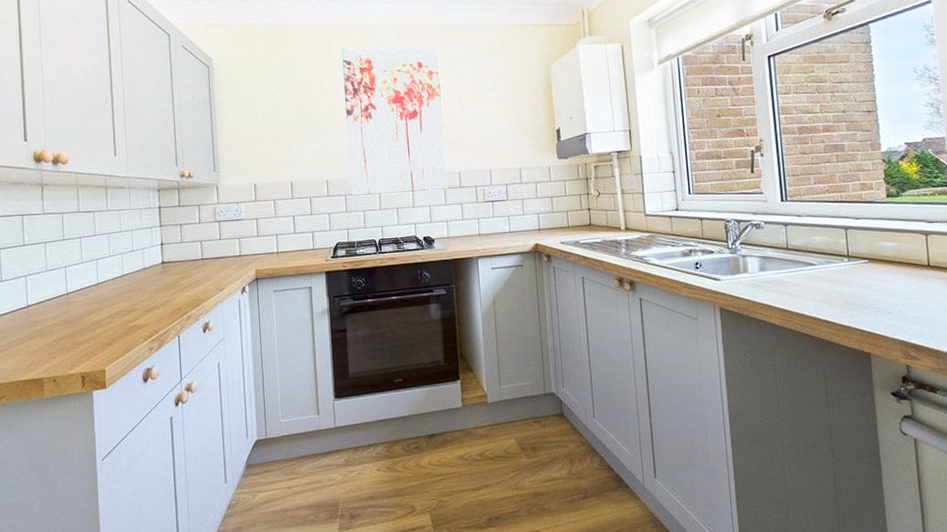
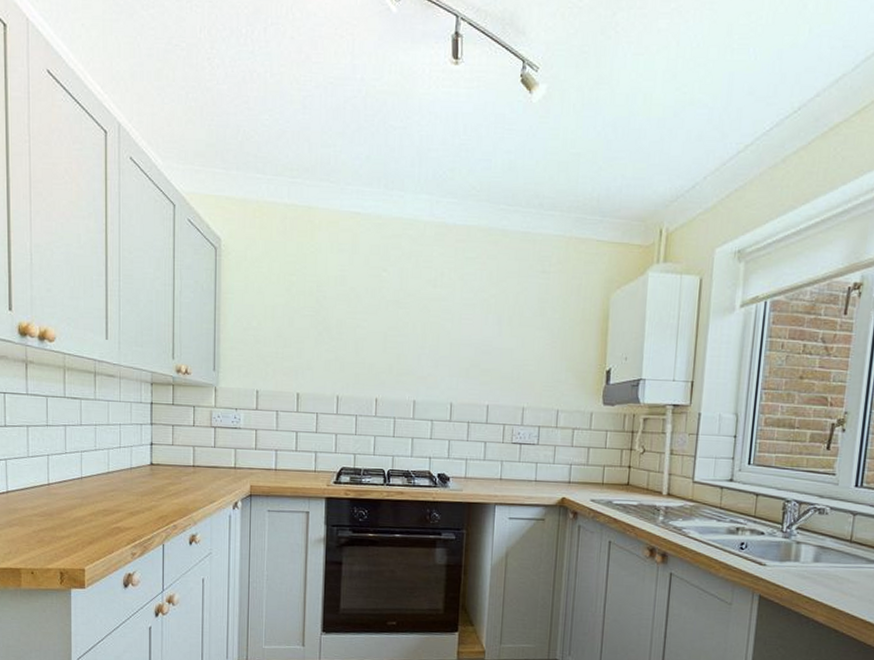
wall art: present [342,47,448,196] -> none [362,244,483,423]

